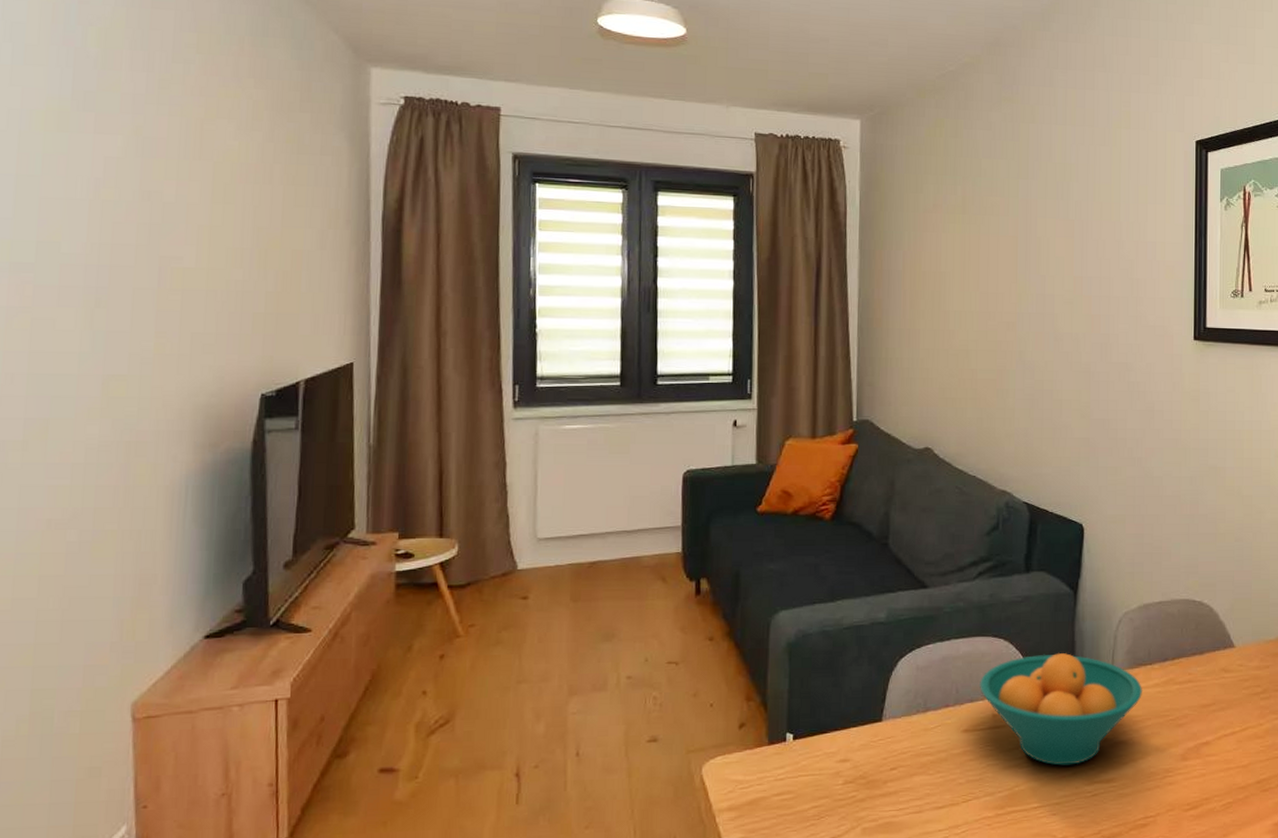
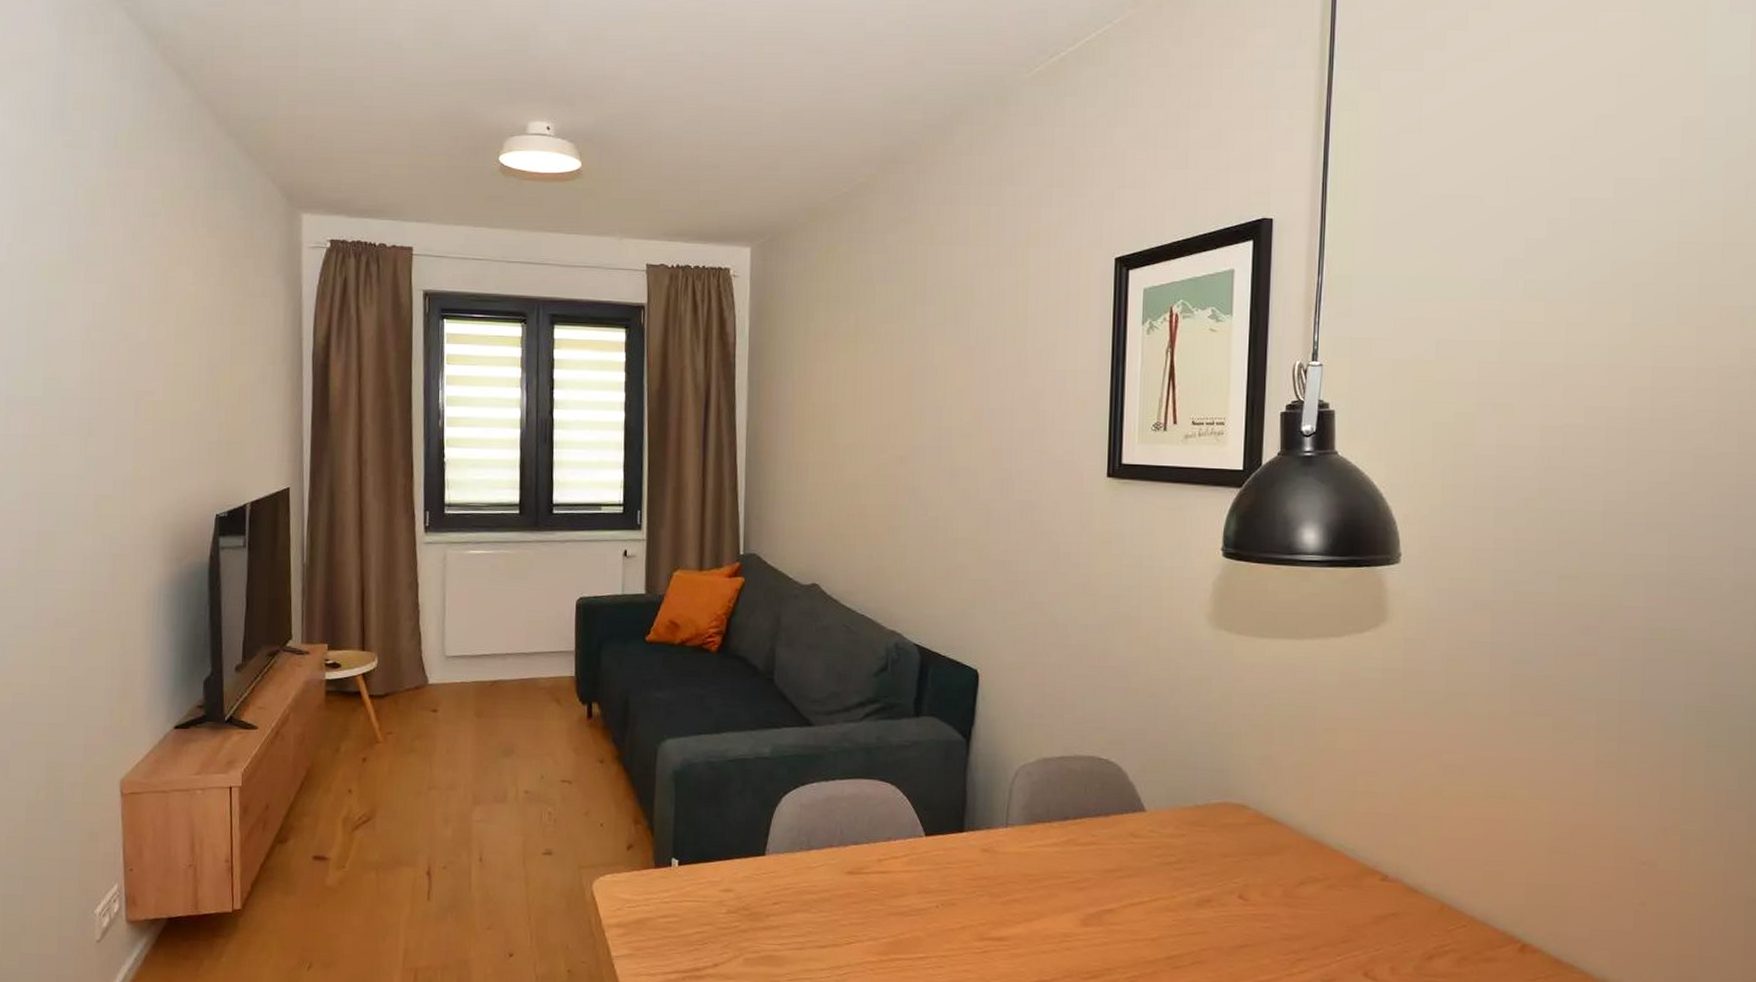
fruit bowl: present [978,653,1143,766] -> none [864,802,1040,919]

